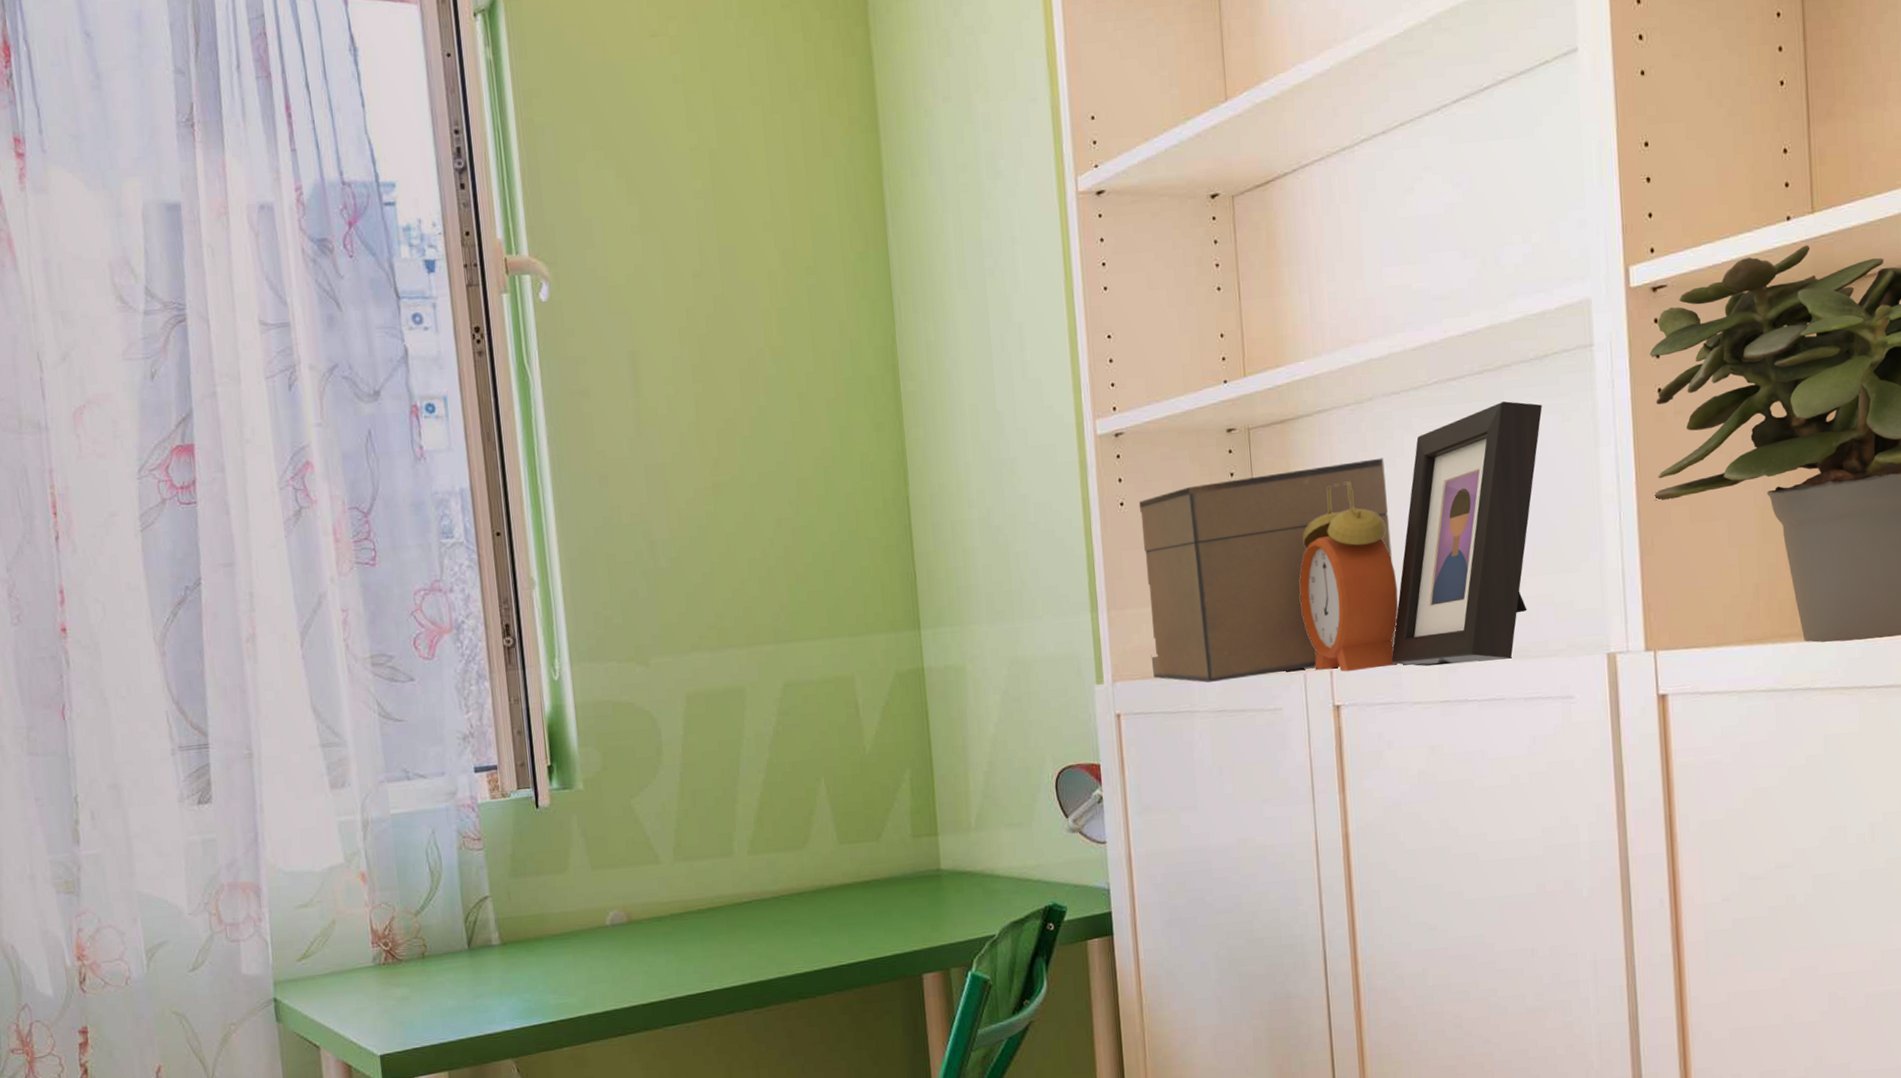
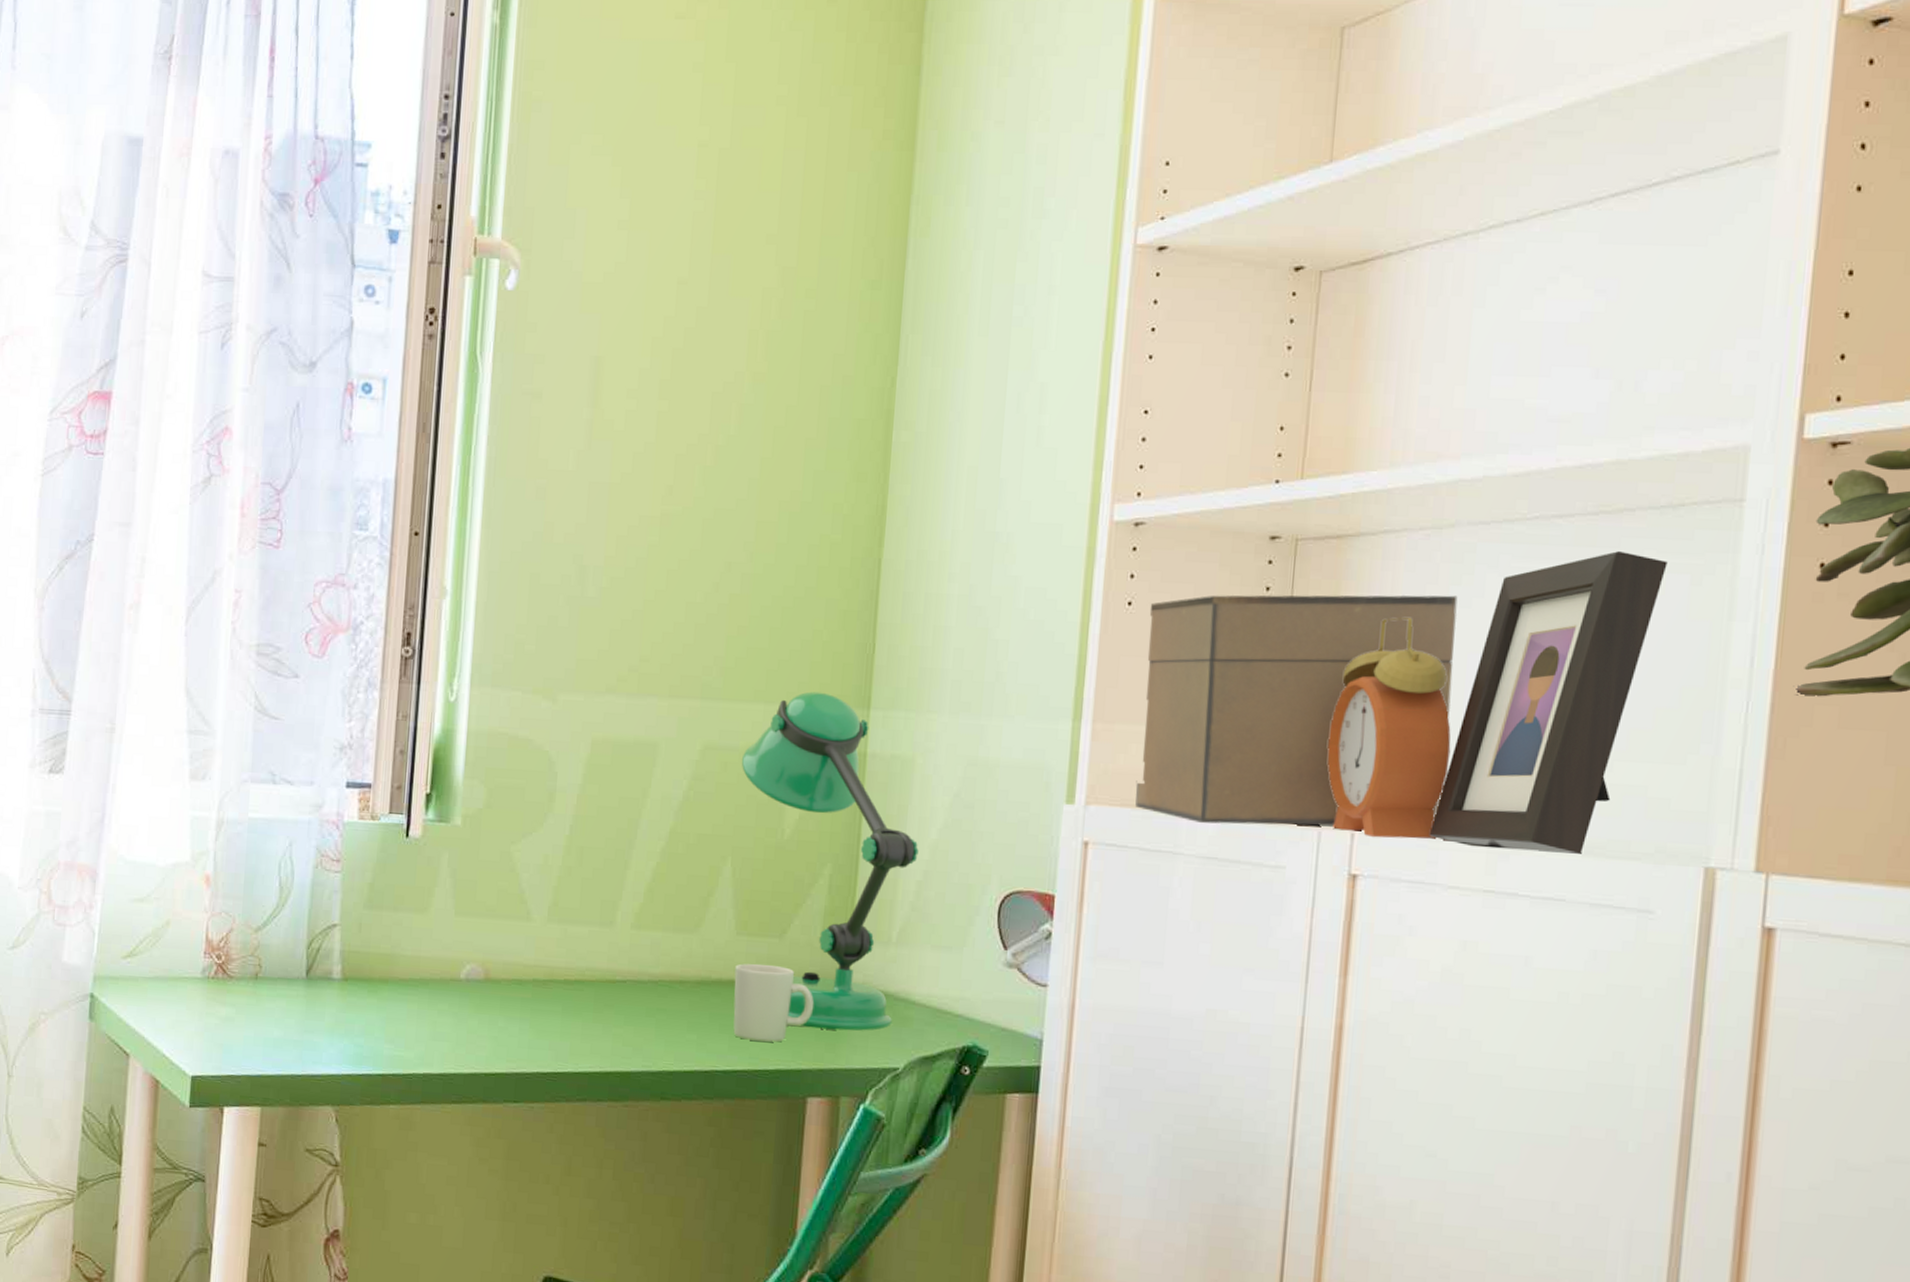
desk lamp: none [818,620,983,914] -> present [741,691,919,1031]
mug: none [843,865,915,934] -> present [733,963,814,1042]

